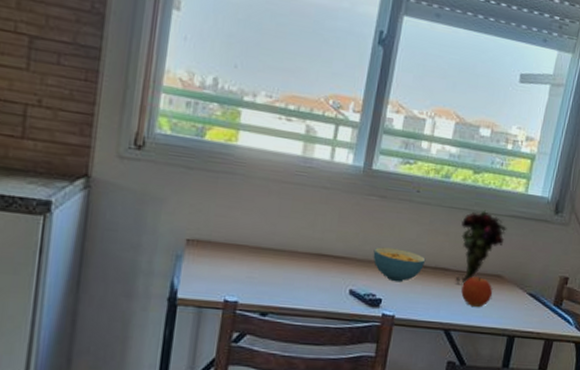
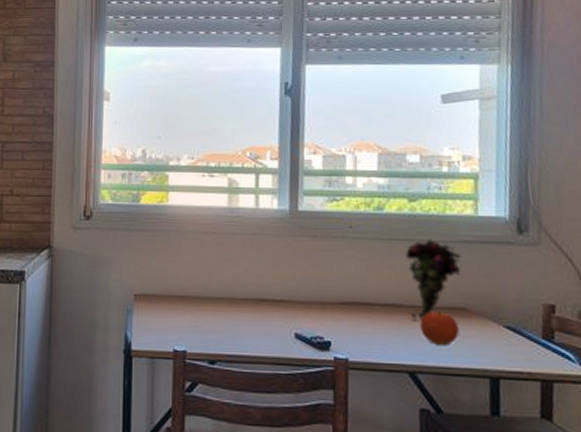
cereal bowl: present [373,247,426,283] -> none [313,287,373,323]

